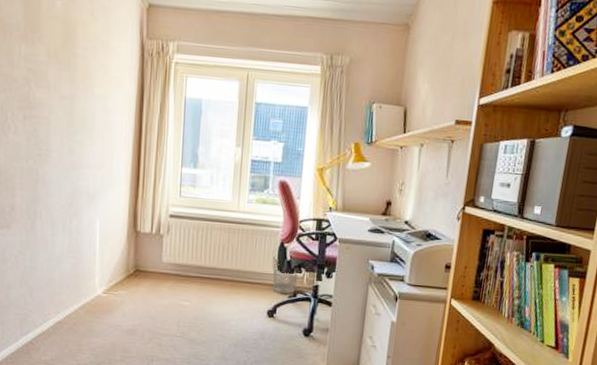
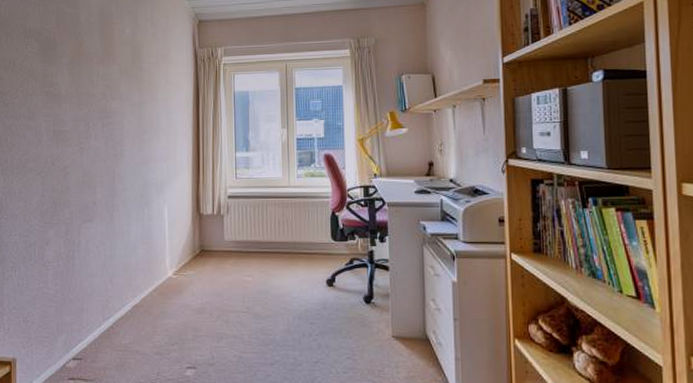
wastebasket: present [272,255,297,294] -> none [325,224,352,262]

